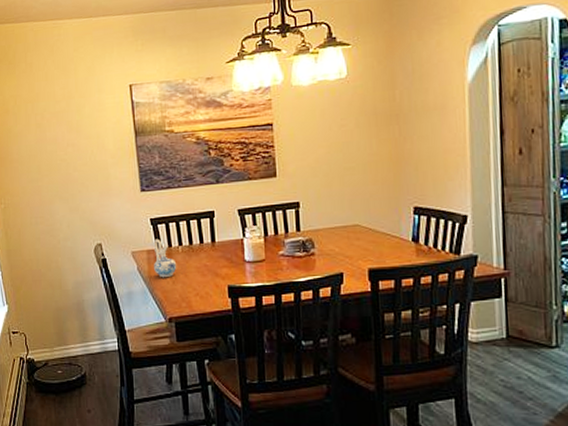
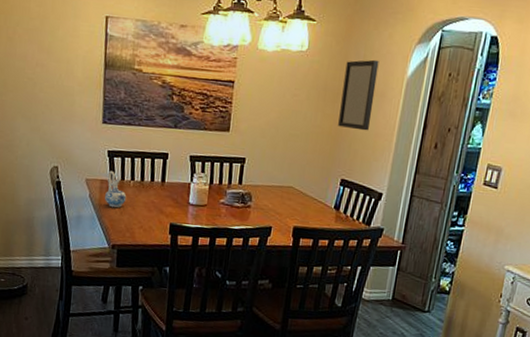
home mirror: none [394,71,436,150] -> present [338,59,379,131]

